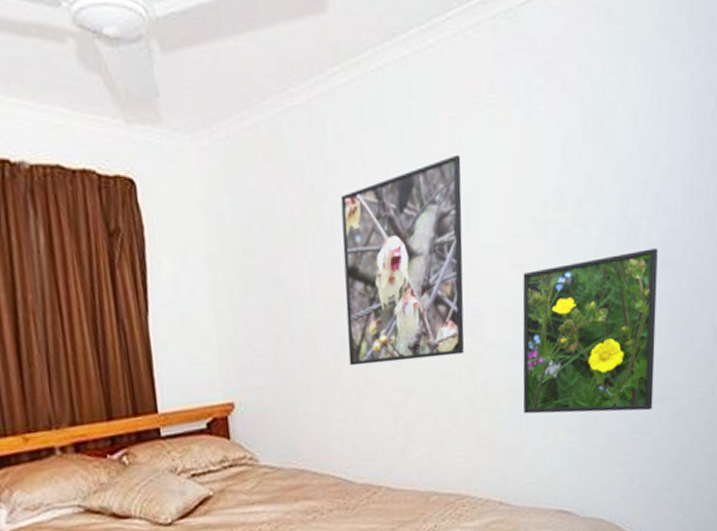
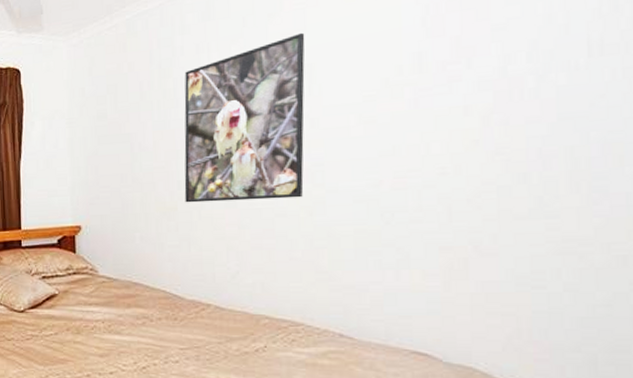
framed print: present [523,248,658,414] -> none [370,102,553,264]

